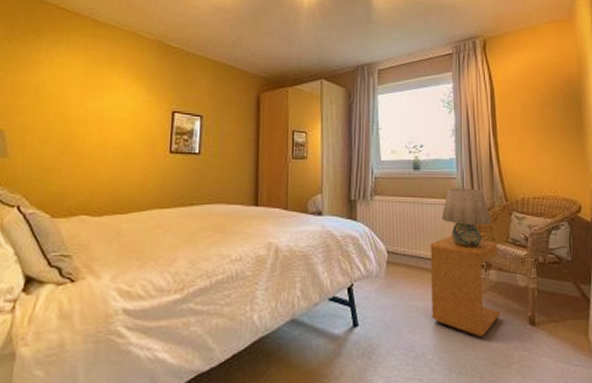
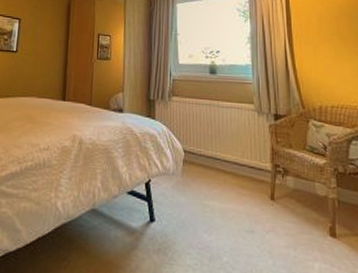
side table: present [430,236,501,336] -> none [226,139,299,244]
table lamp: present [442,188,492,247] -> none [238,93,289,153]

